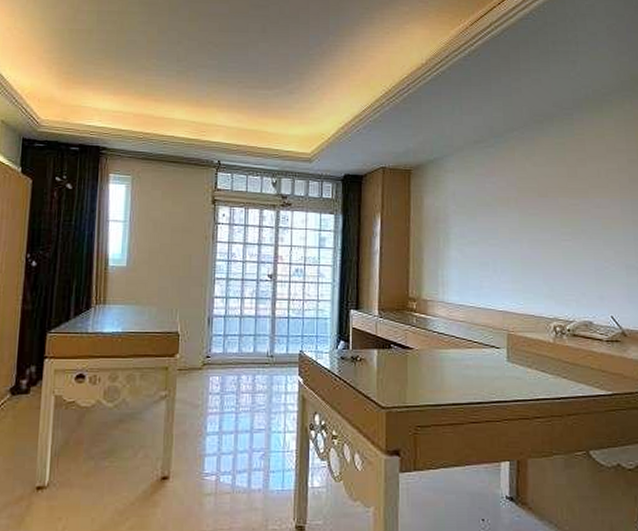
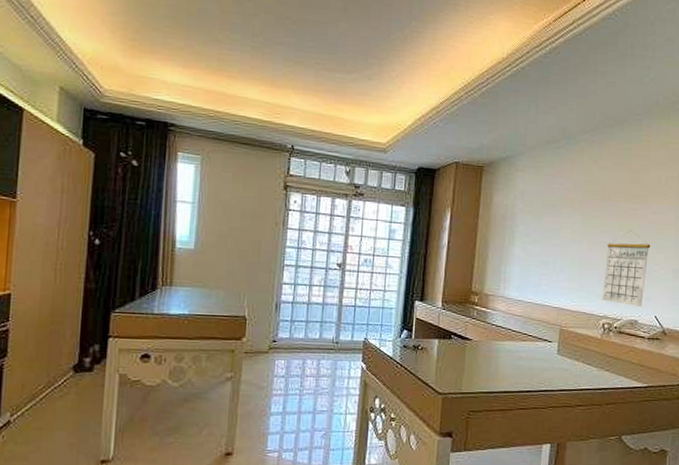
calendar: none [549,226,598,308] -> present [602,230,651,307]

